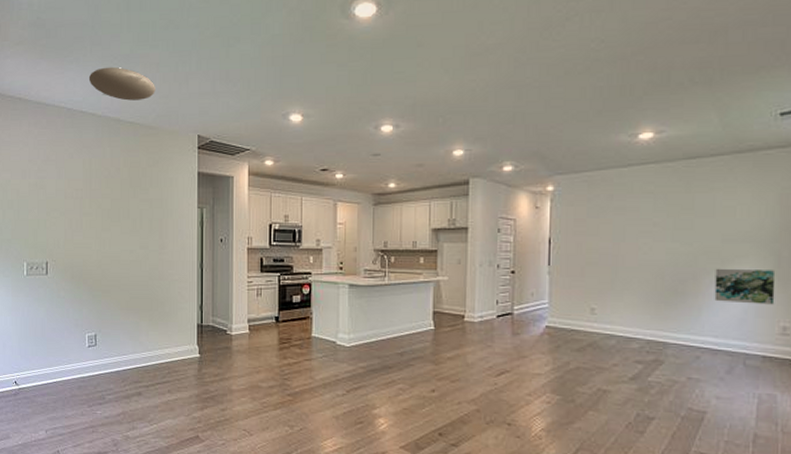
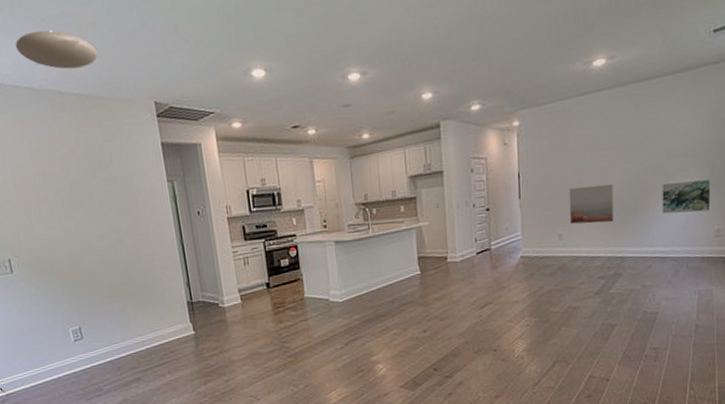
wall art: none [604,260,657,302] -> present [569,183,613,224]

